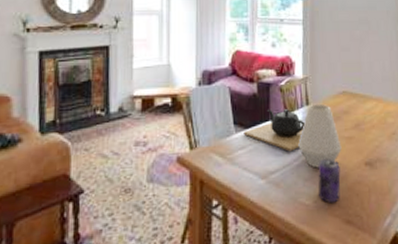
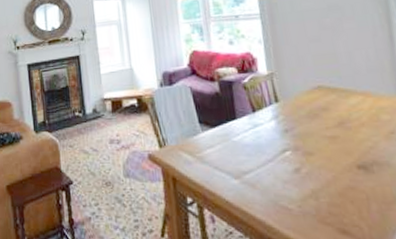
teapot: present [243,109,306,152] -> none [210,107,277,151]
vase: present [298,103,342,168] -> none [271,100,325,170]
beverage can: present [318,159,341,203] -> none [298,160,331,209]

